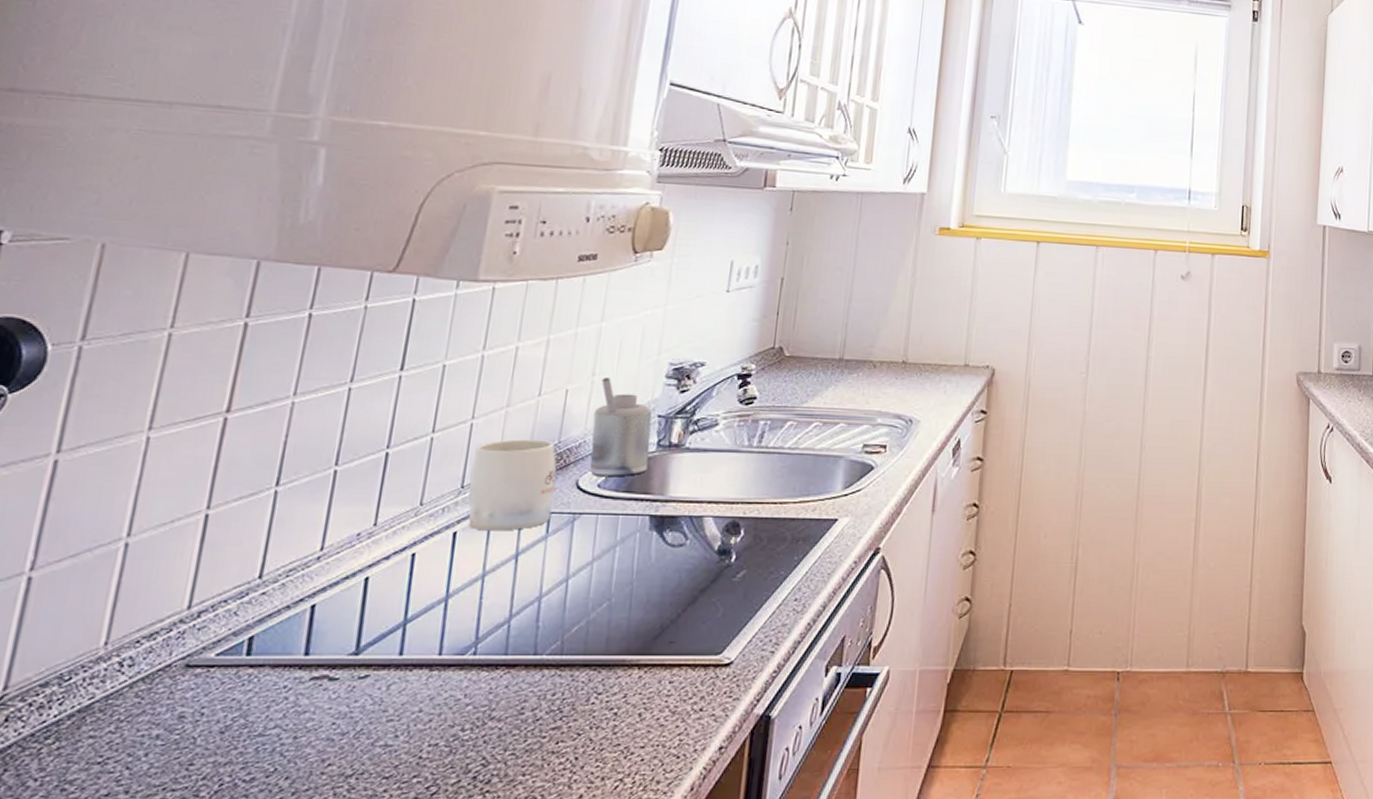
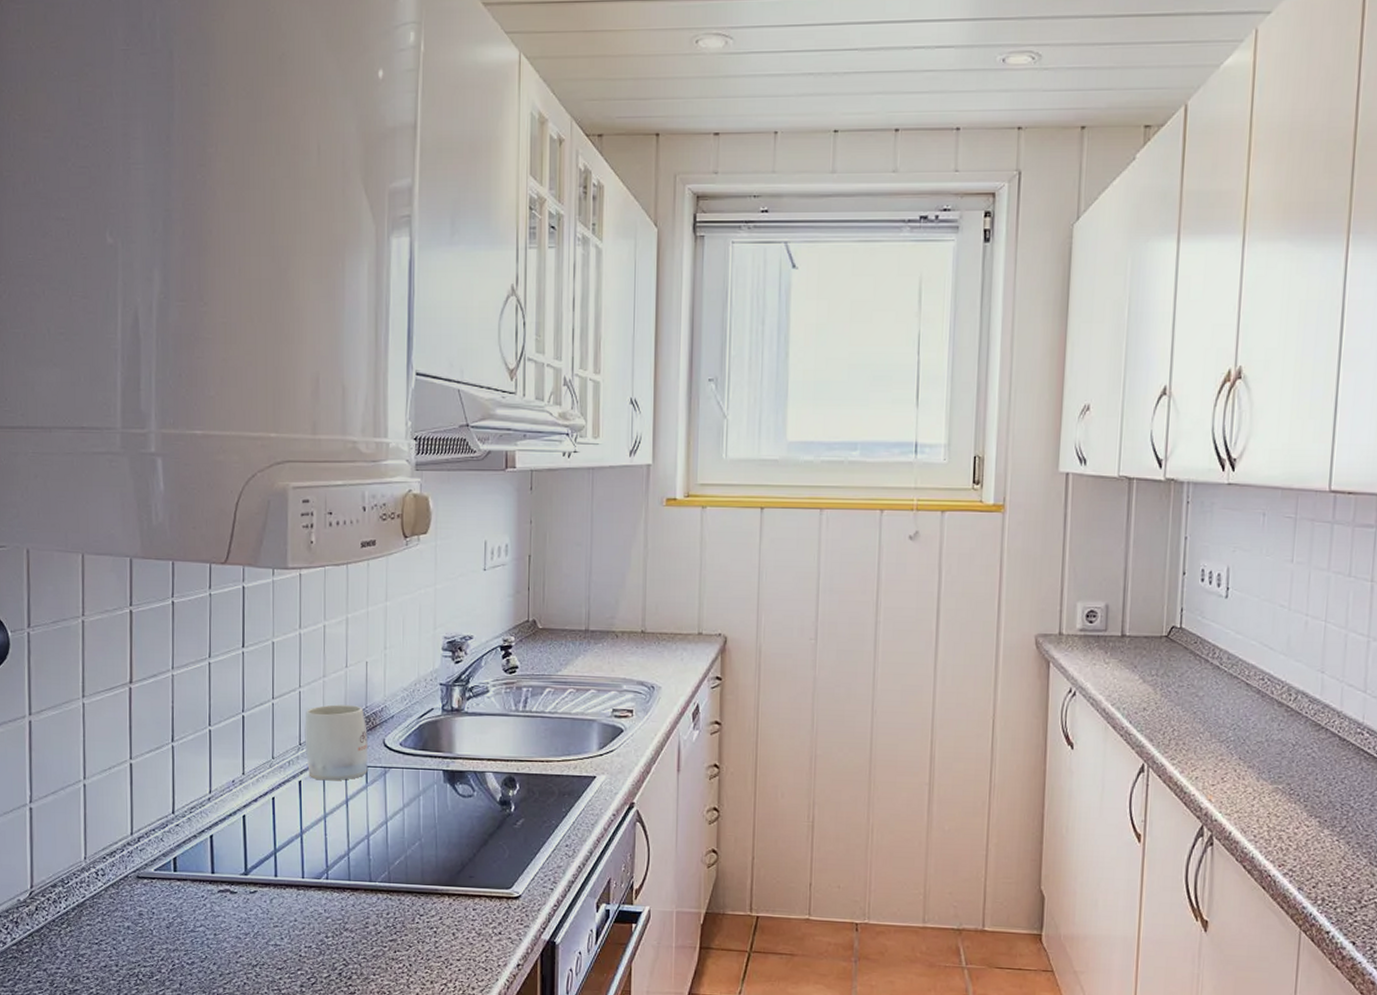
soap dispenser: present [590,376,653,477] -> none [390,650,438,737]

